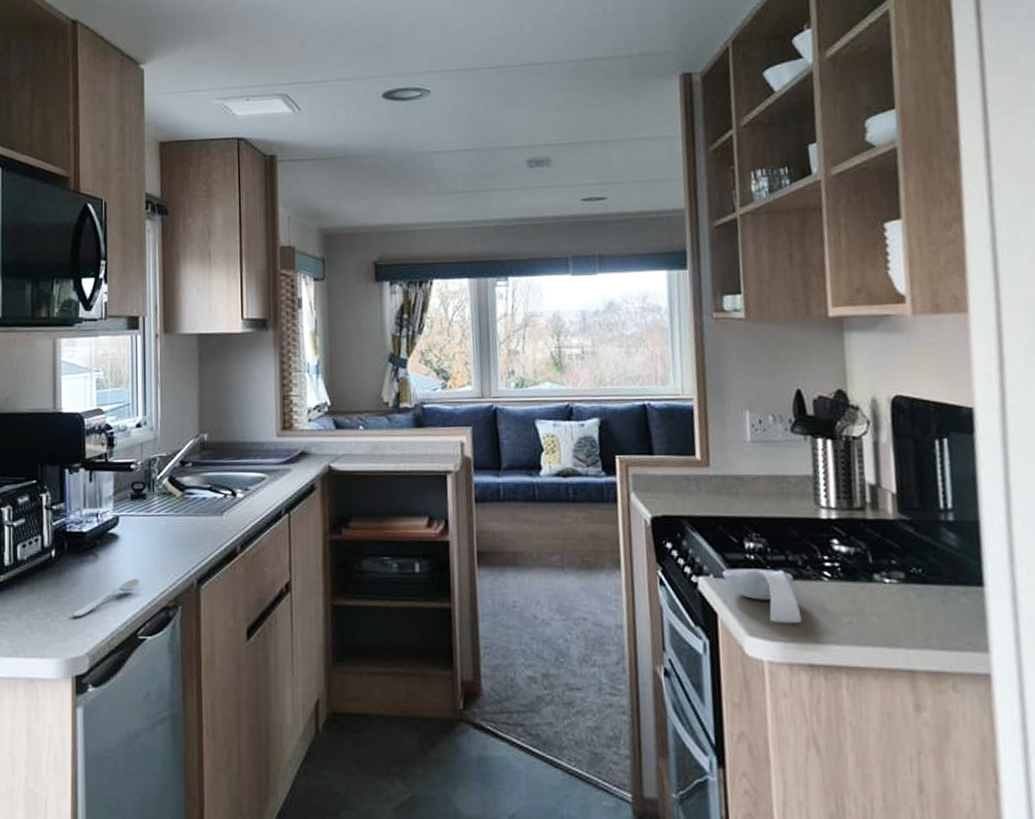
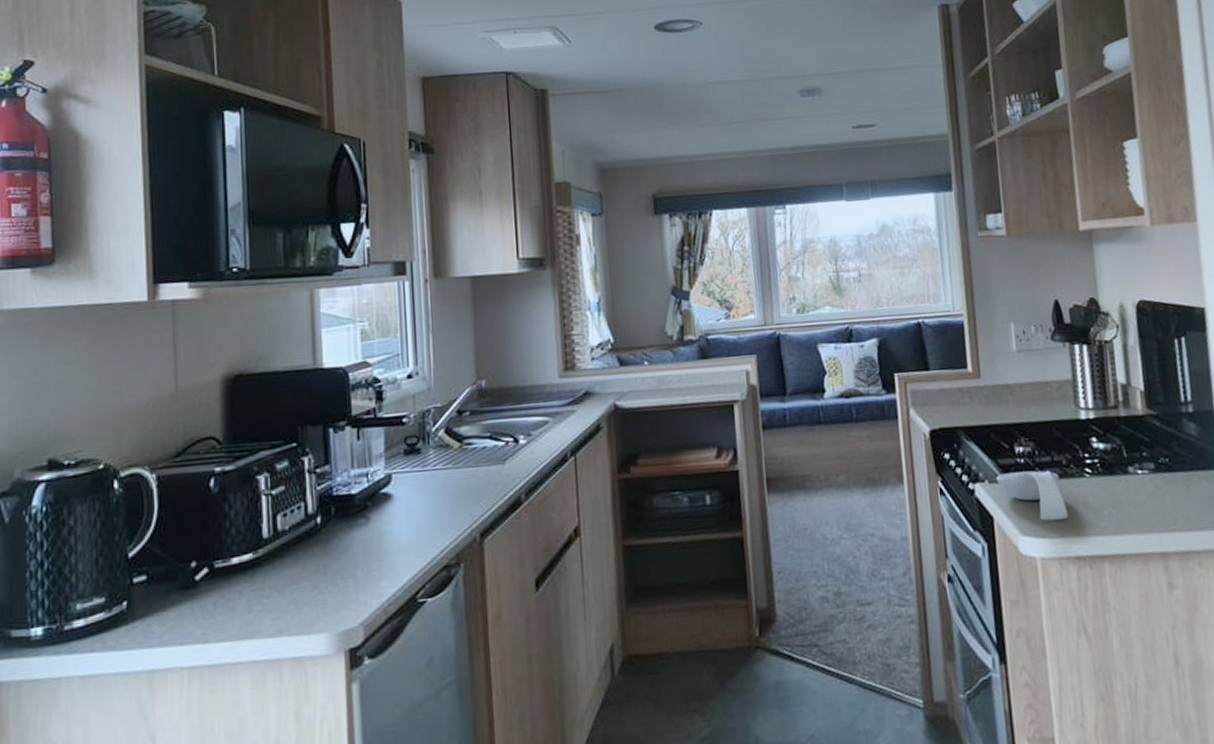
spoon: present [72,578,141,618] -> none [343,537,419,587]

